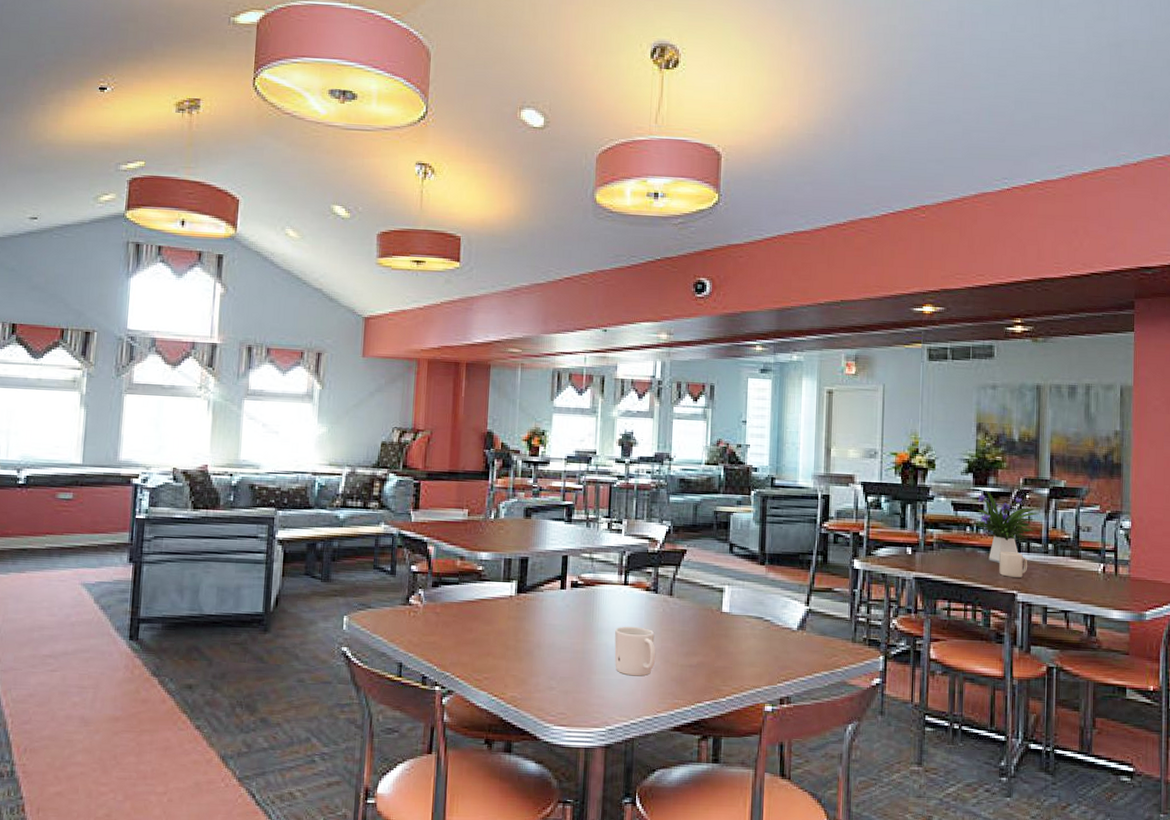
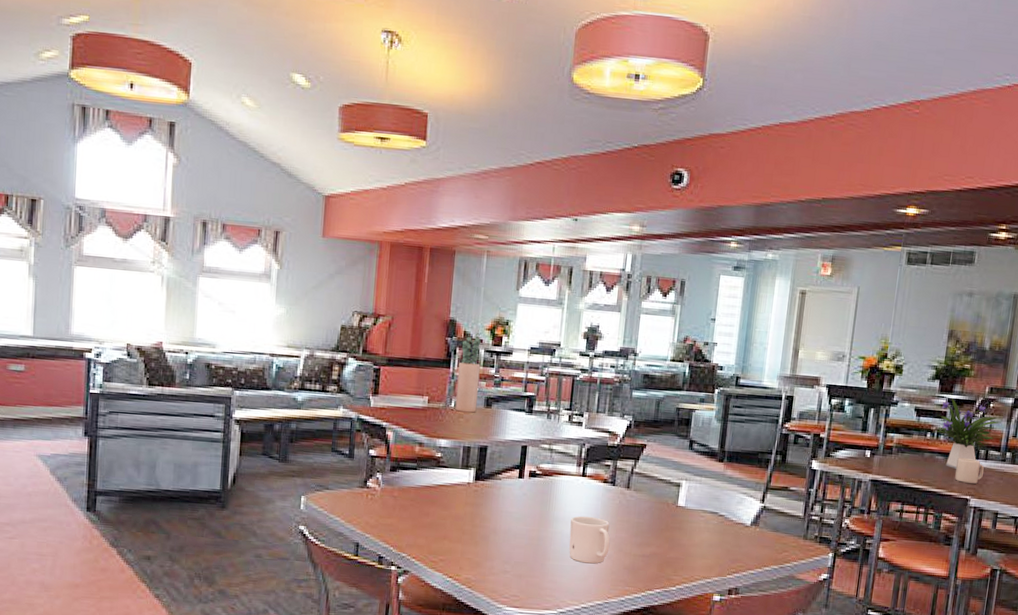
vase: none [495,441,519,525] -> present [455,330,482,414]

